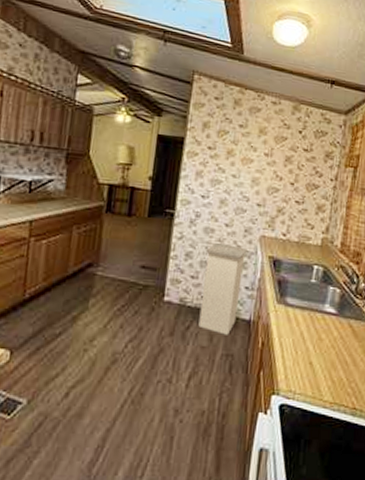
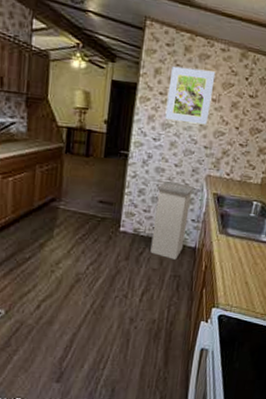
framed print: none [214,120,267,181] -> present [165,66,216,125]

